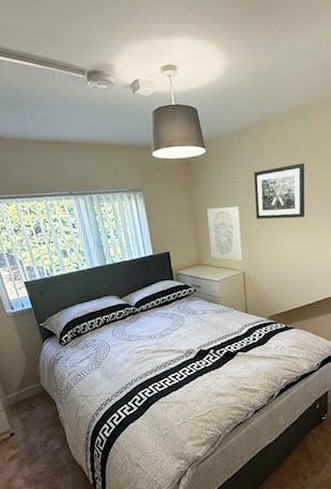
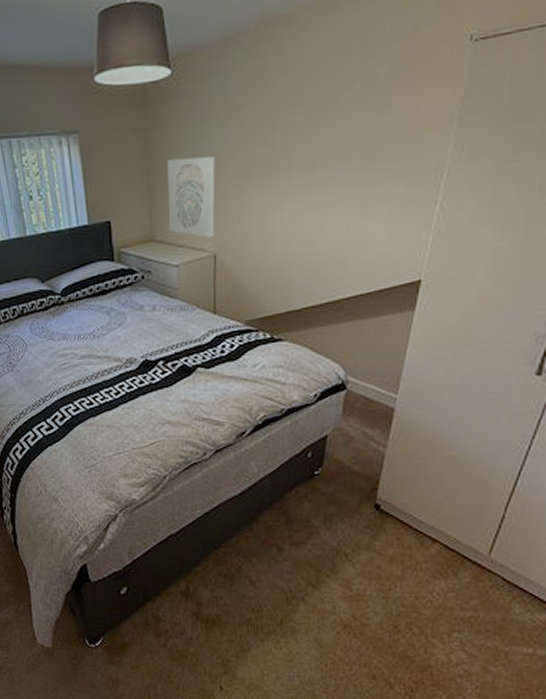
wall art: present [254,163,305,219] -> none [239,88,325,177]

